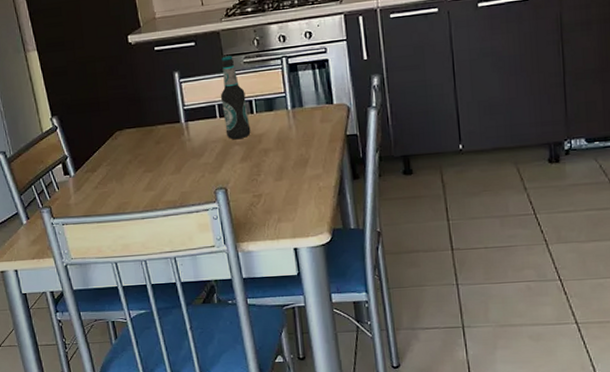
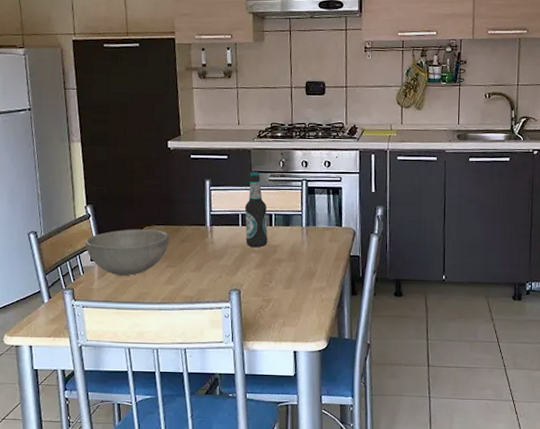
bowl: none [55,133,144,187] -> present [85,229,170,275]

